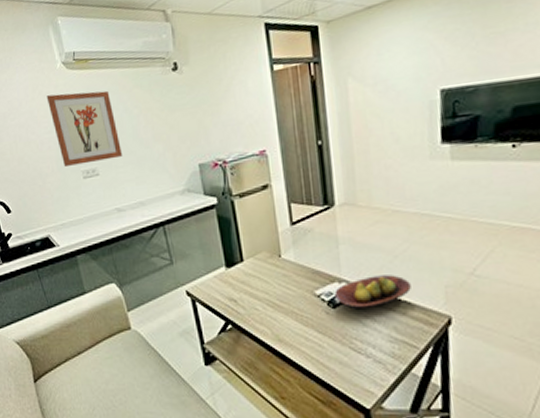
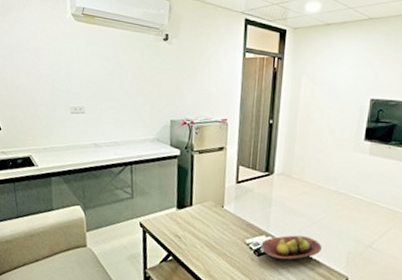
wall art: present [46,90,123,166] -> none [52,39,109,102]

